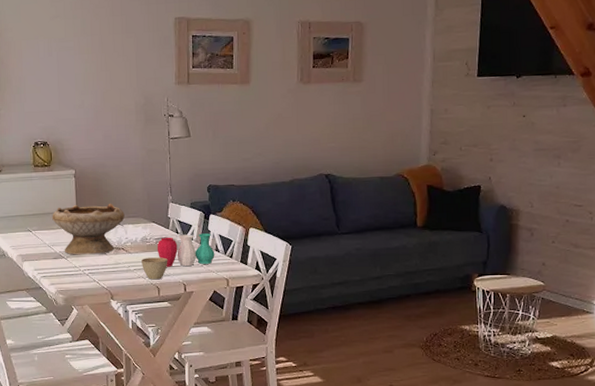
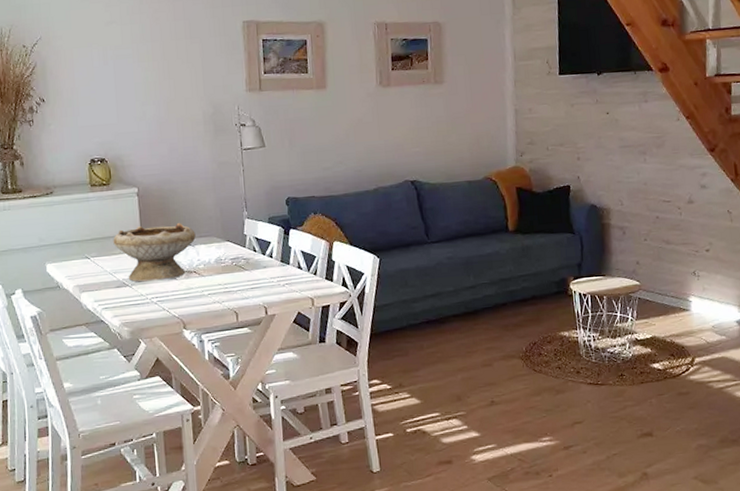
cup: present [141,257,168,280] -> none [216,279,246,305]
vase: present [157,233,215,267] -> none [233,250,298,289]

